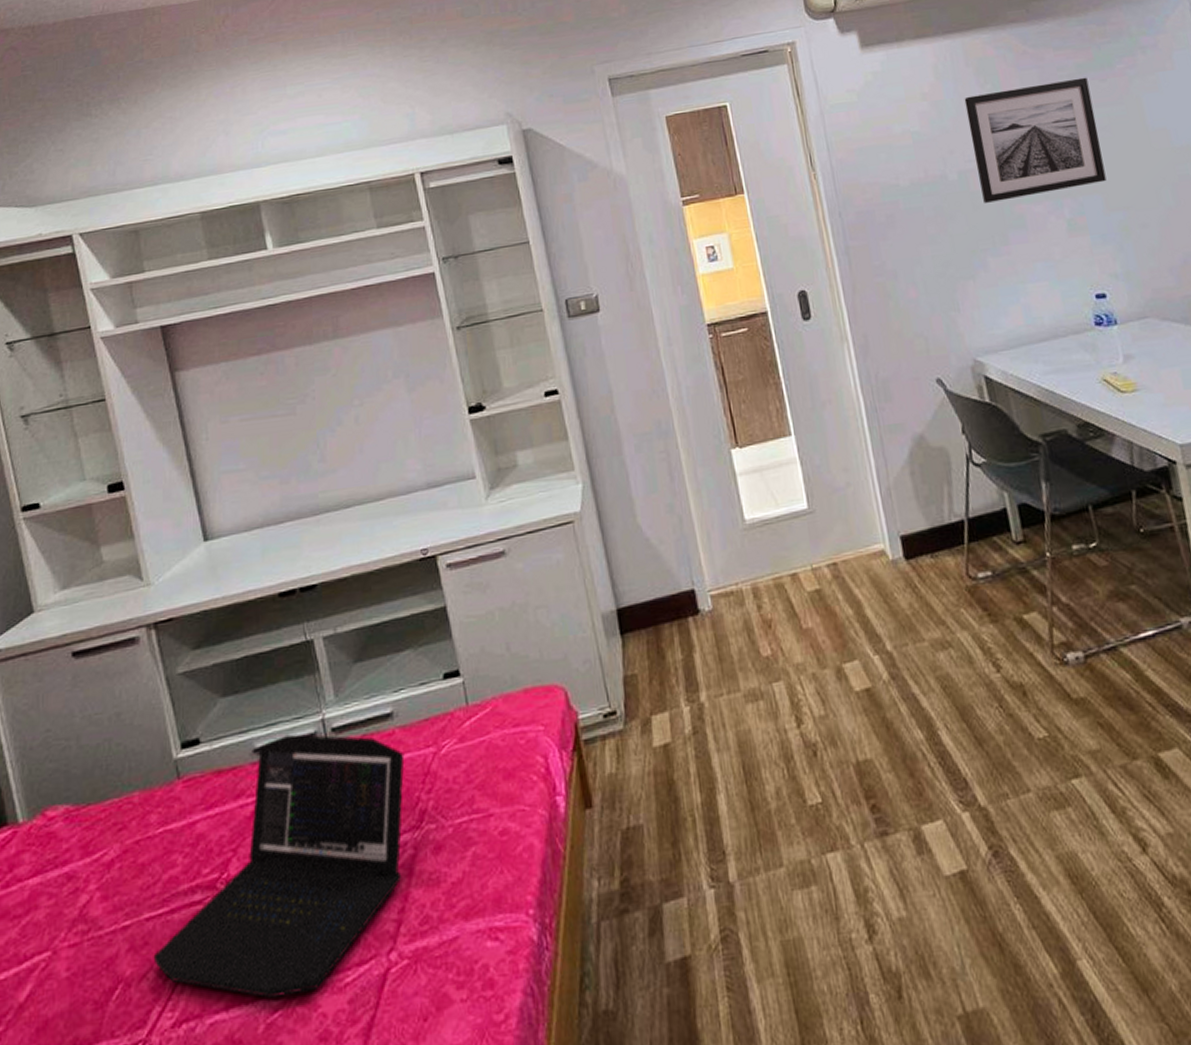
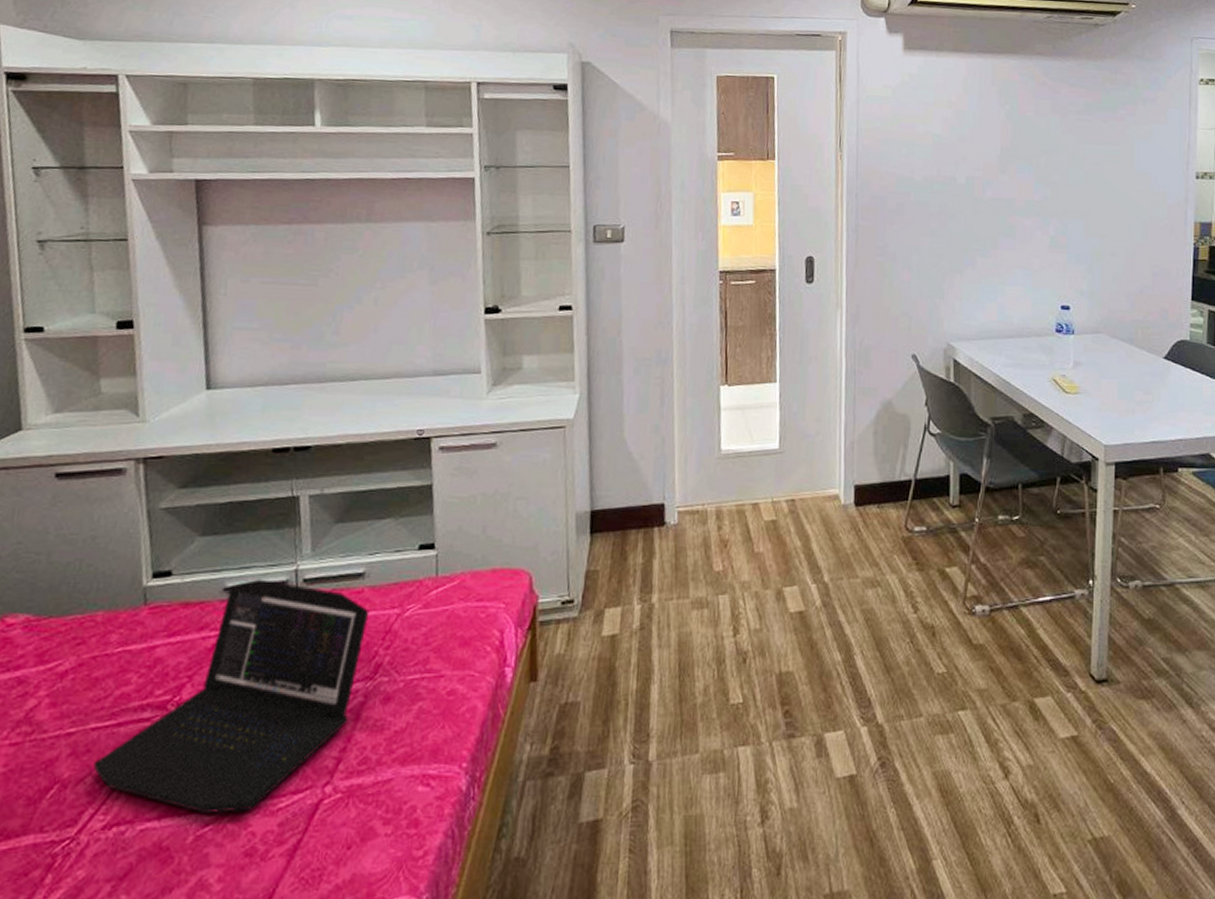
wall art: present [964,77,1107,203] -> none [983,112,1092,210]

